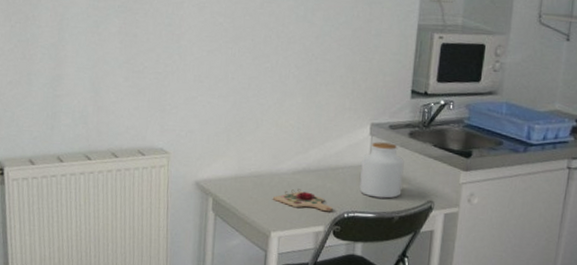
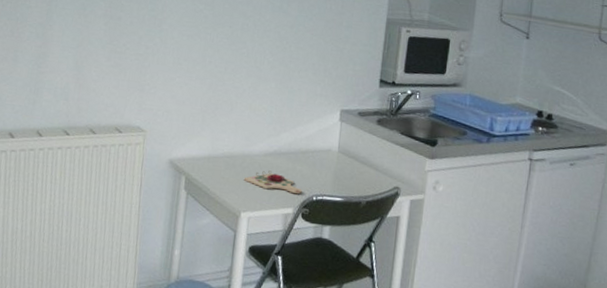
jar: present [359,142,404,199] -> none [328,128,372,183]

